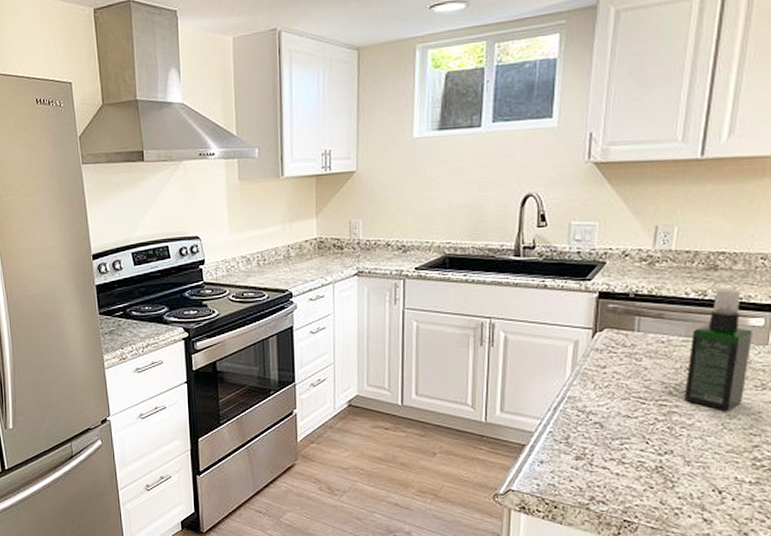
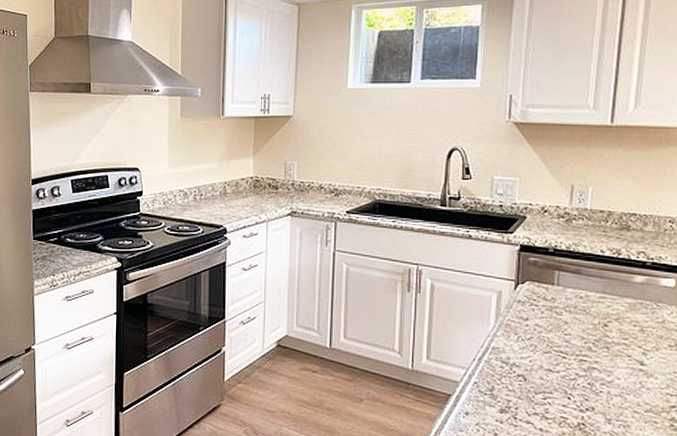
spray bottle: present [685,288,752,410] -> none [603,248,665,369]

